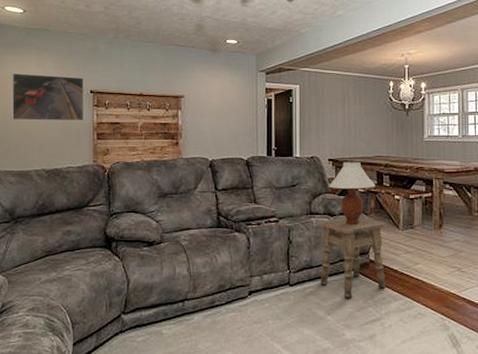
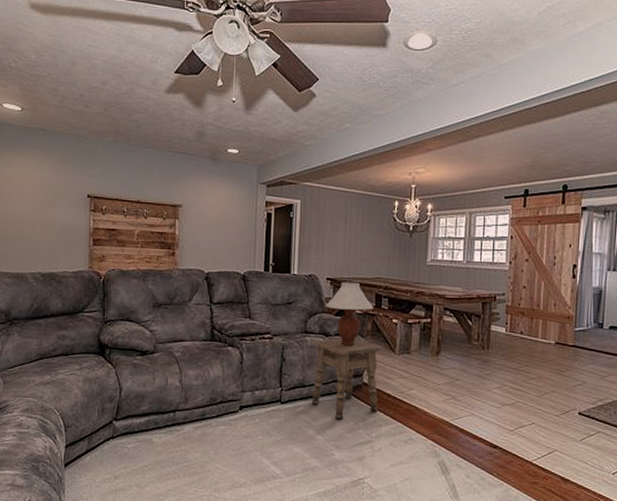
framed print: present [12,72,85,122] -> none [9,172,82,226]

